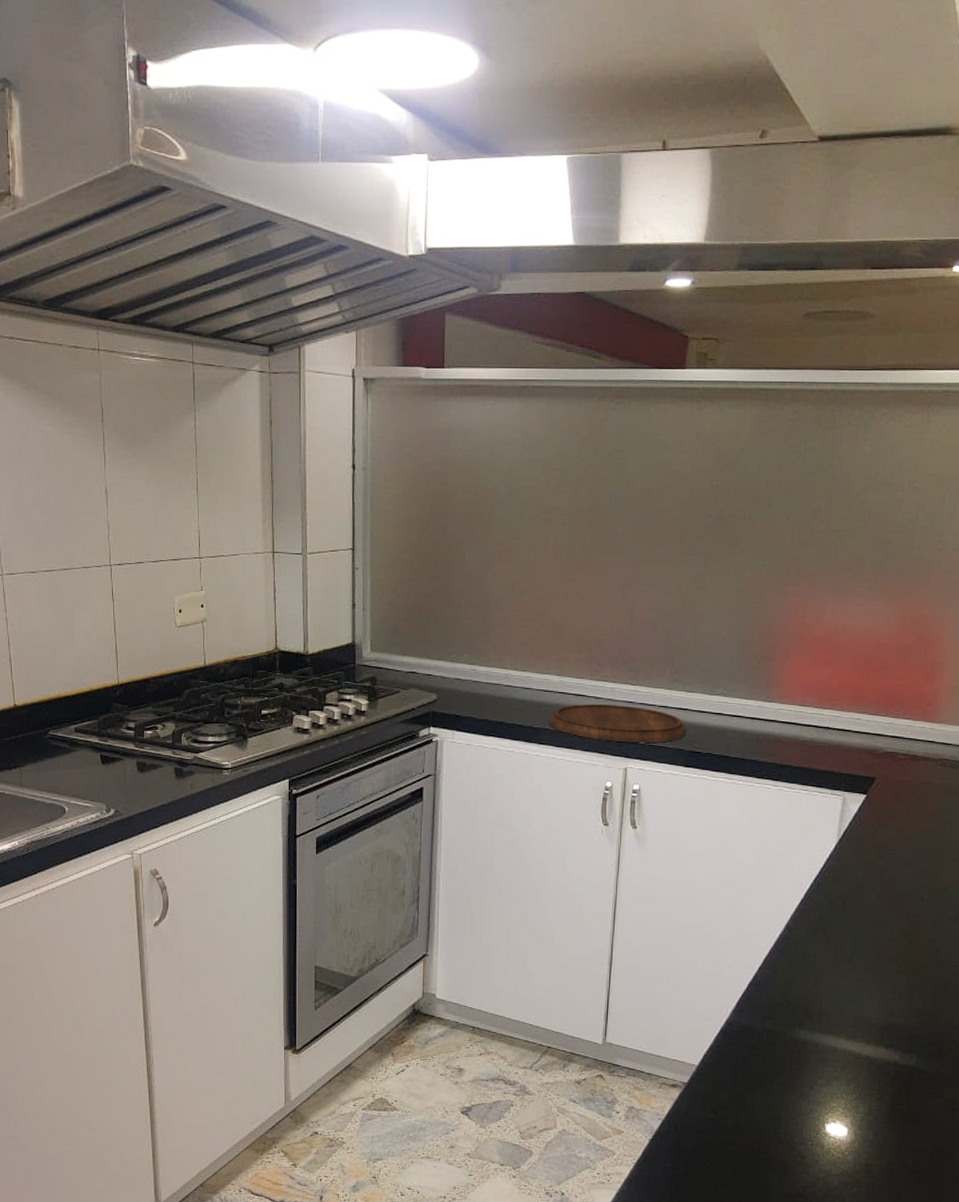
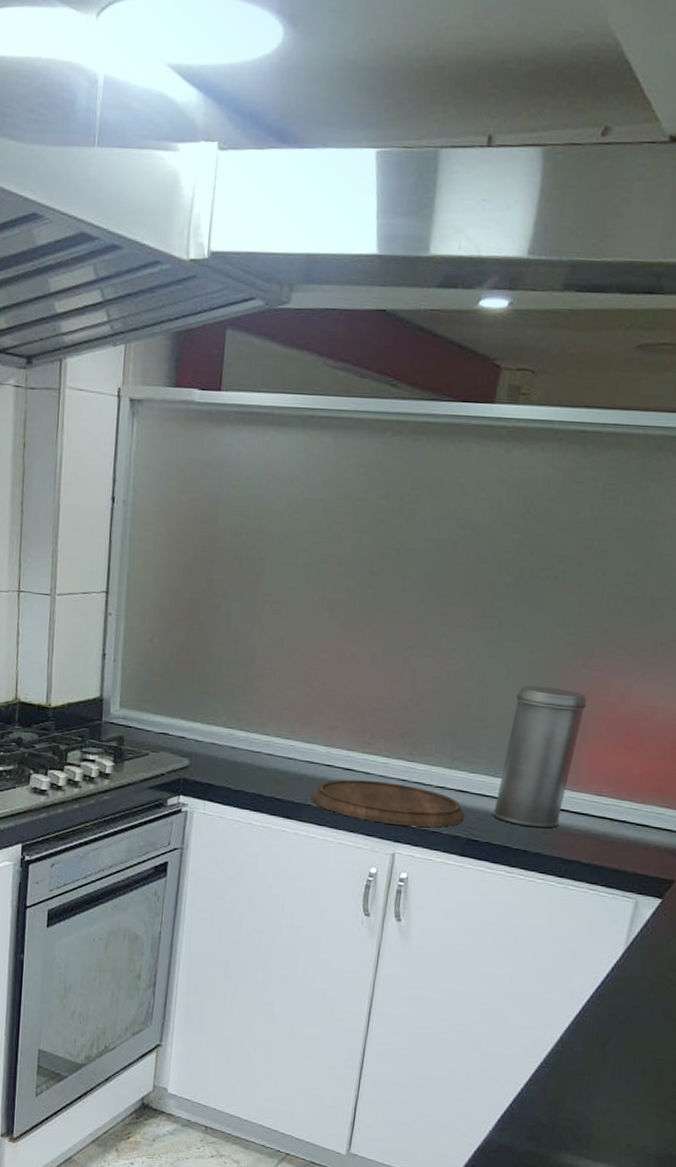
canister: none [710,612,786,738] -> present [492,685,587,829]

